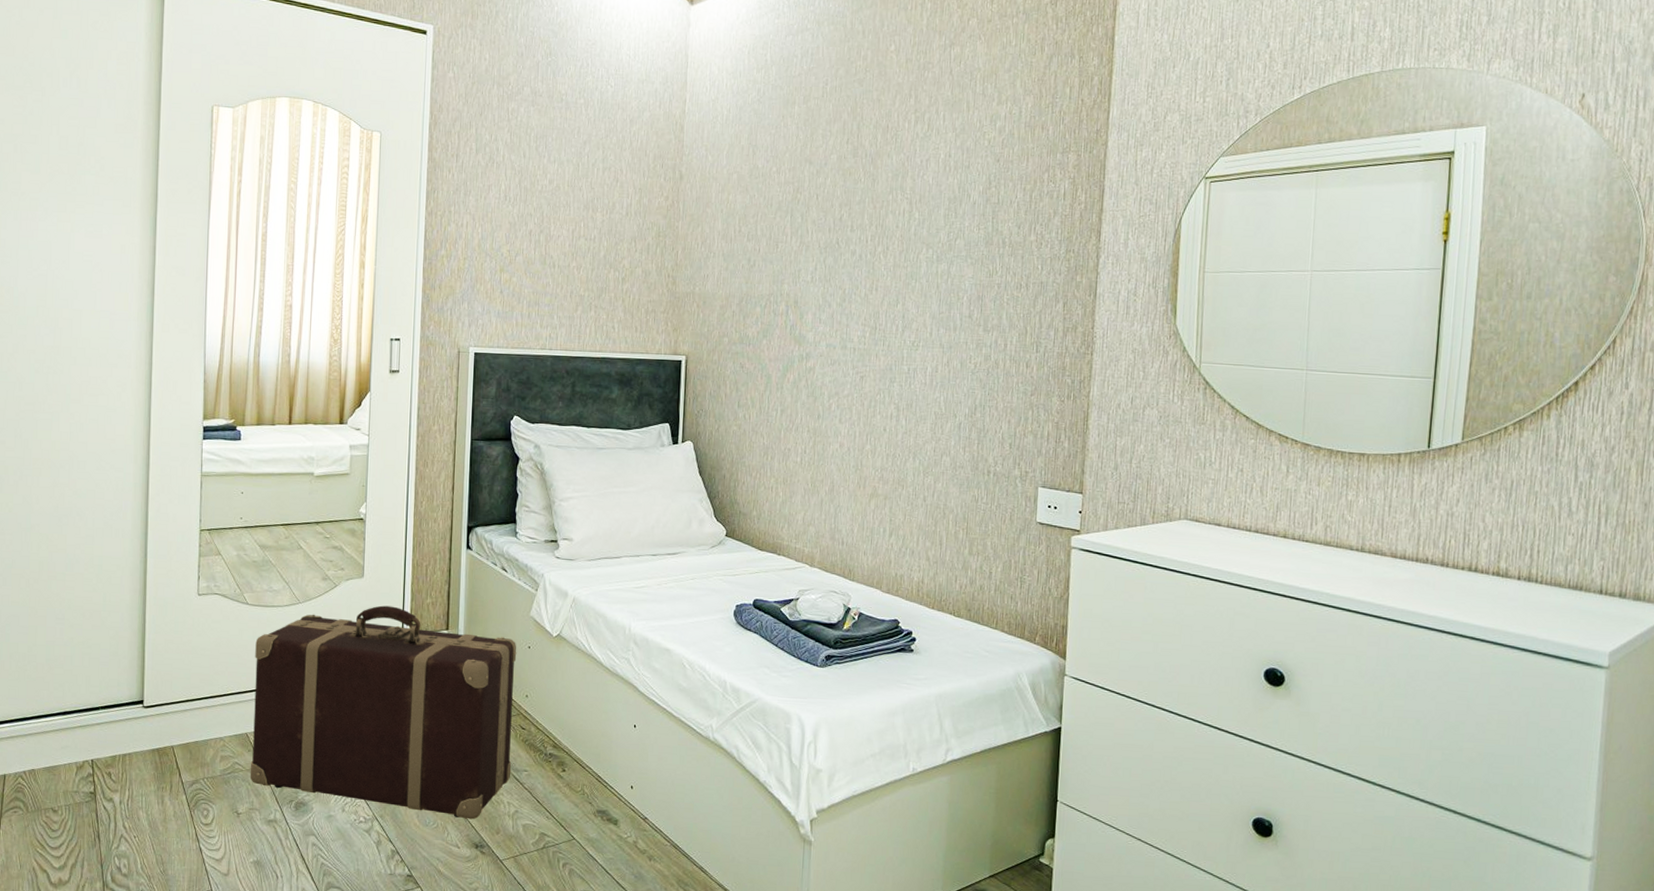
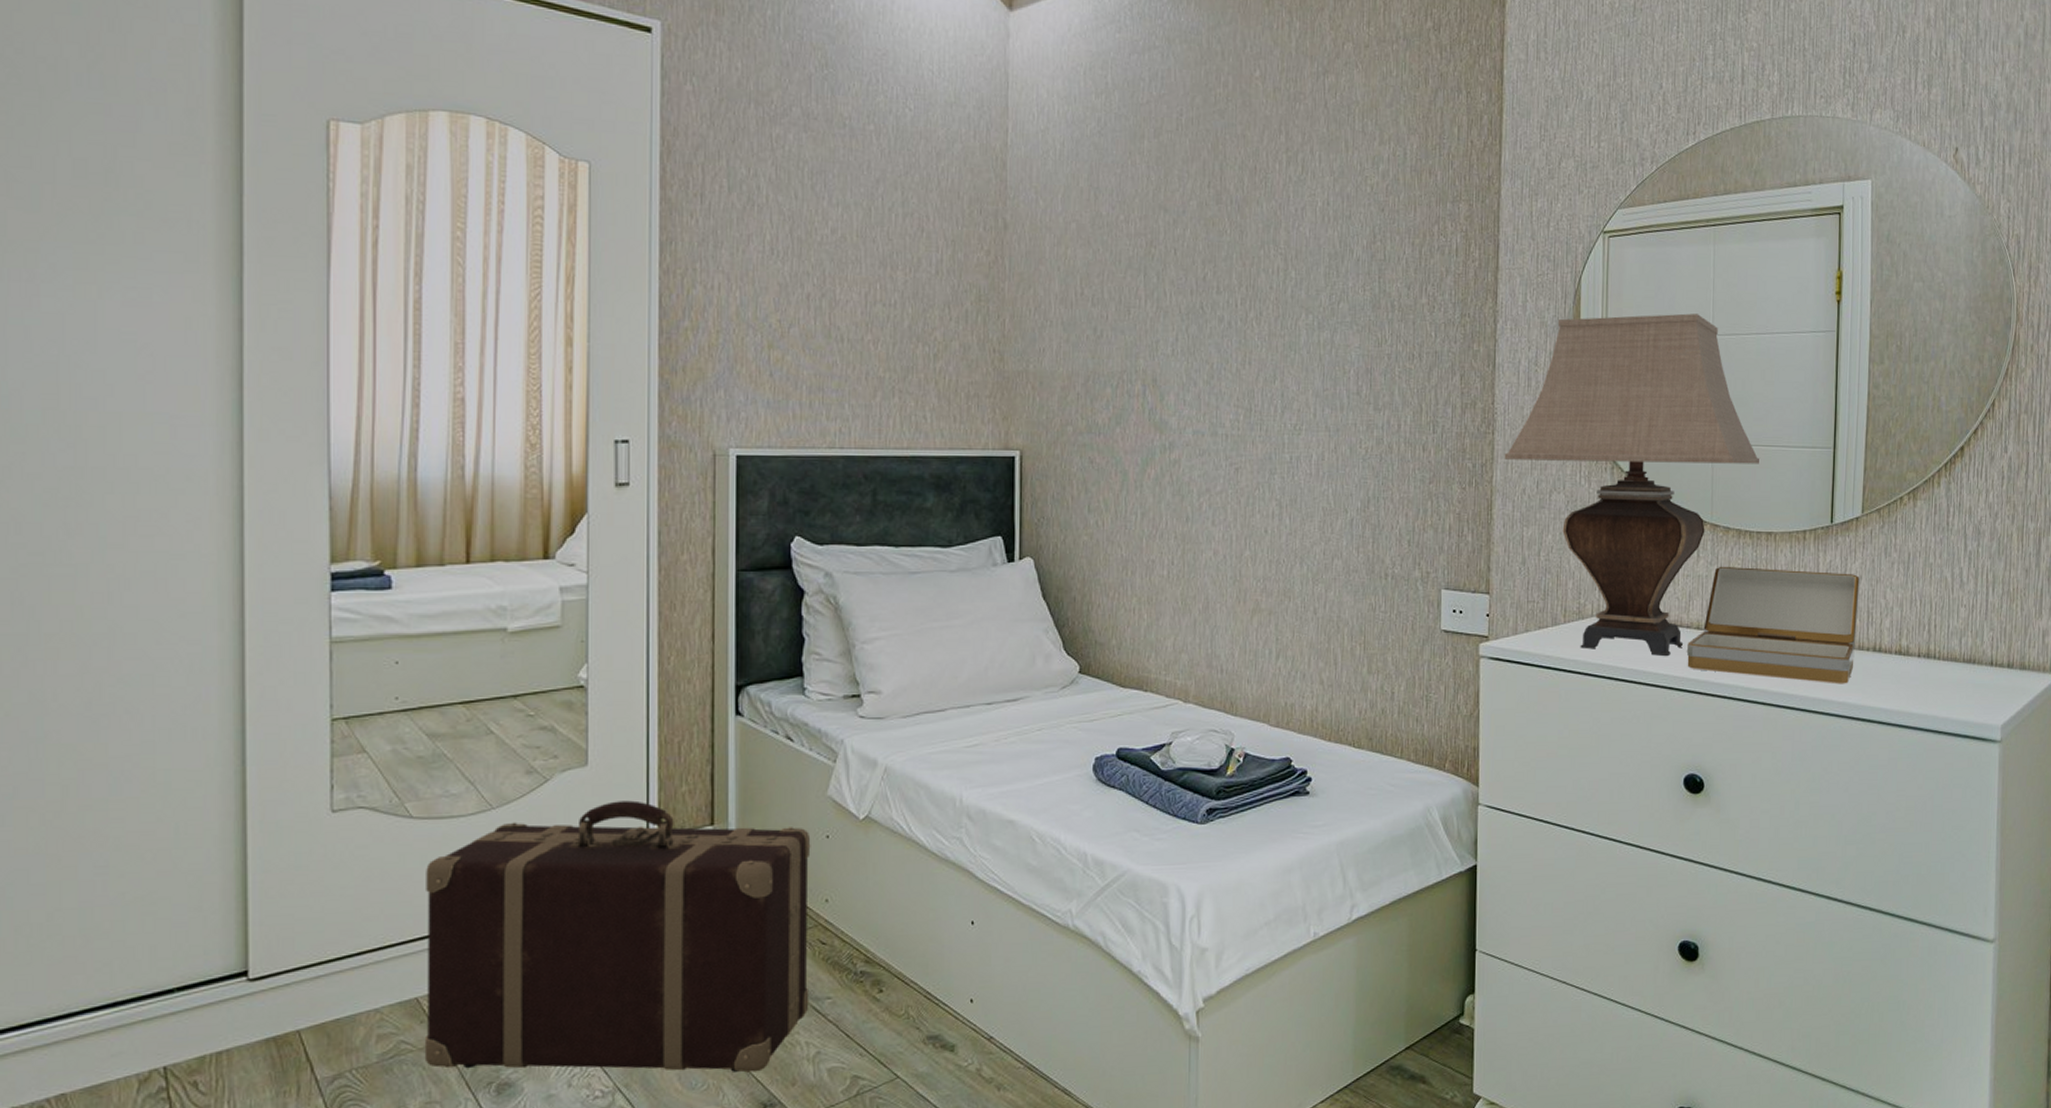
table lamp: none [1101,251,1356,561] -> present [1504,313,1761,657]
jewelry box: none [1272,481,1457,600] -> present [1687,566,1860,684]

